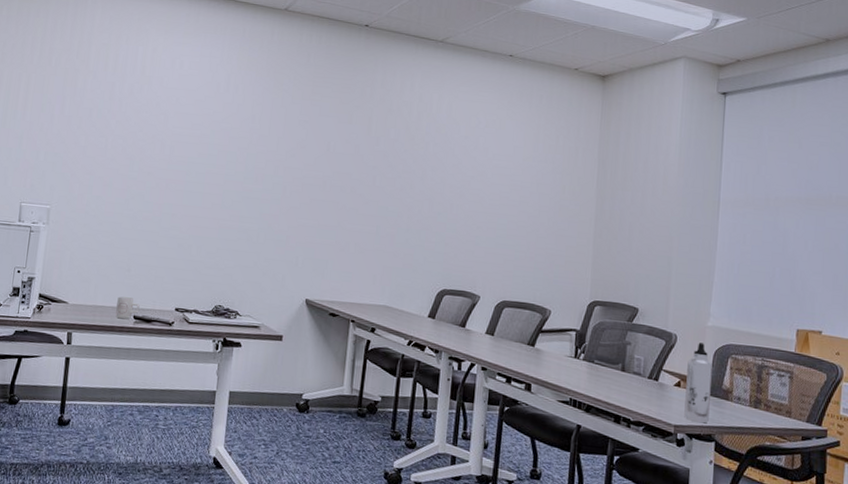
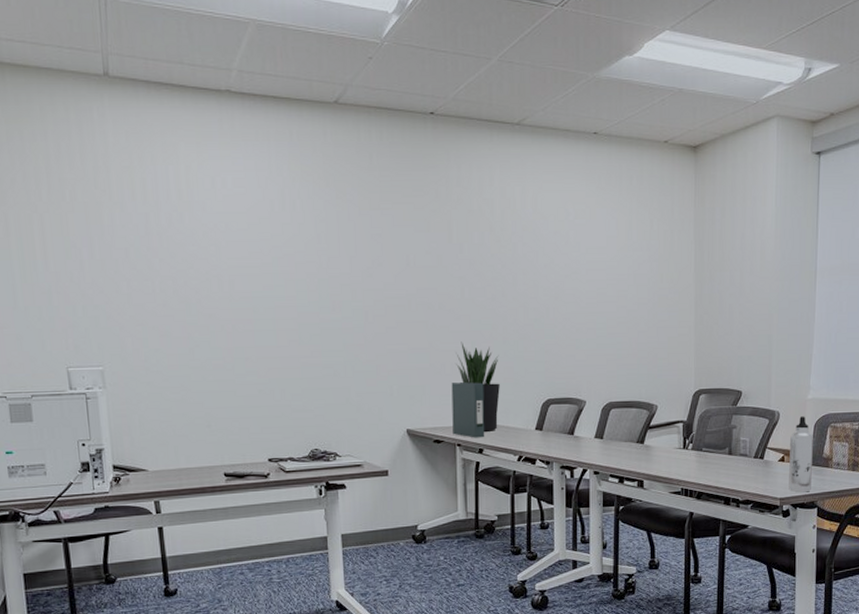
mug: present [115,296,140,319] -> none [202,455,229,479]
binder: none [348,261,384,318] -> present [451,382,485,438]
planter: none [360,224,401,313] -> present [456,341,500,432]

